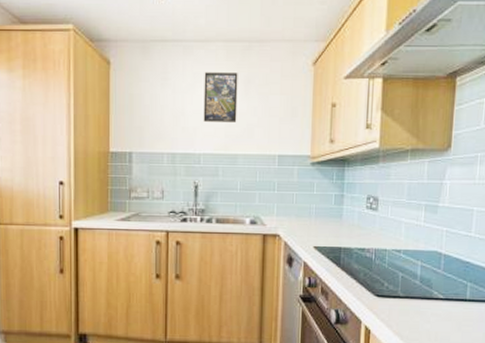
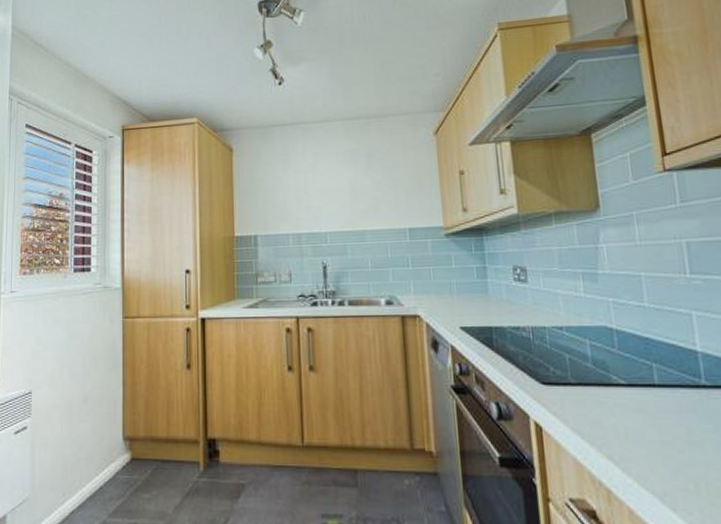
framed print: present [203,72,238,122] -> none [324,149,362,200]

